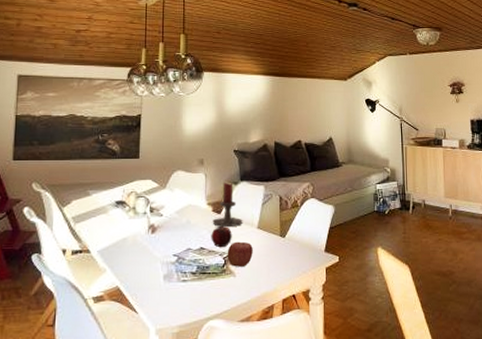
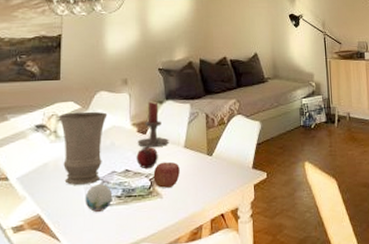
vase: none [137,190,184,260] -> present [58,111,108,185]
decorative orb: none [161,259,188,287] -> present [85,183,113,212]

